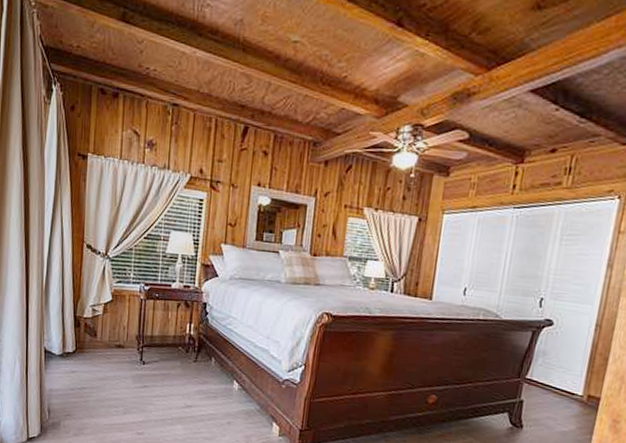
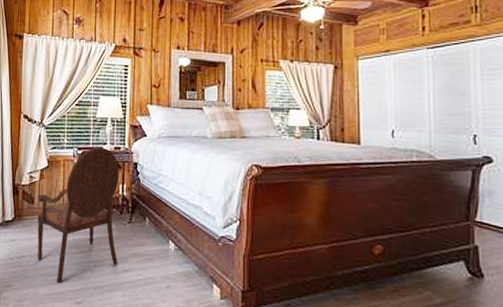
armchair: none [98,283,187,416] -> present [37,146,119,284]

